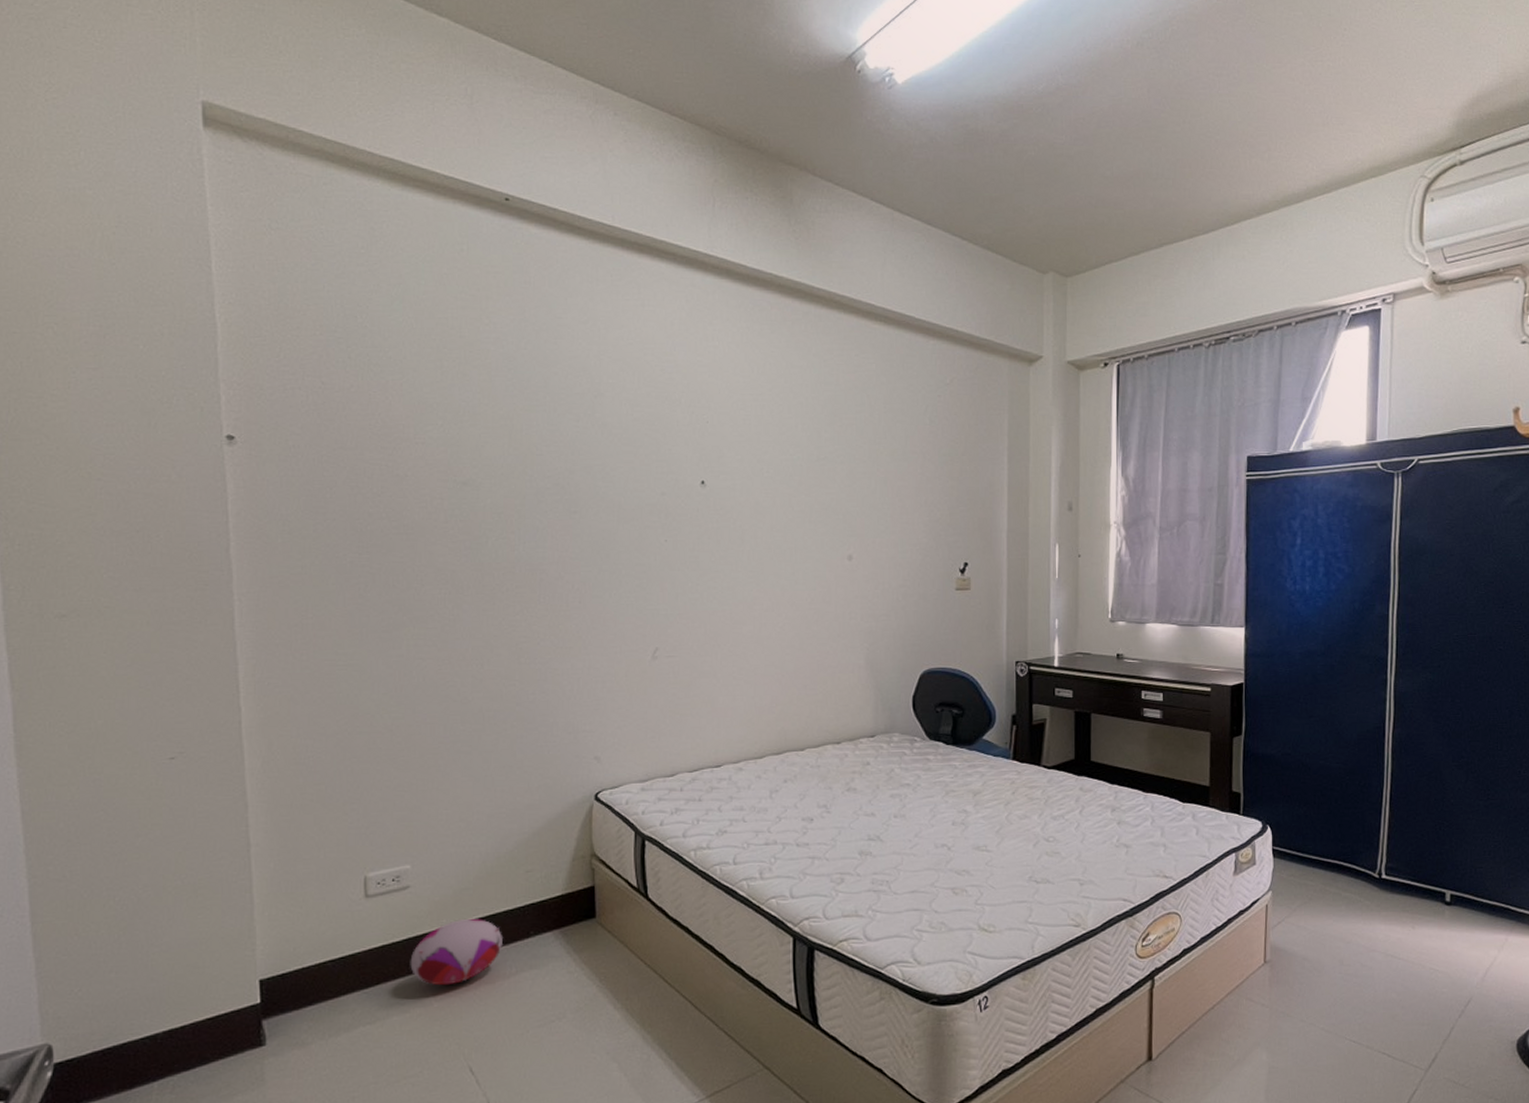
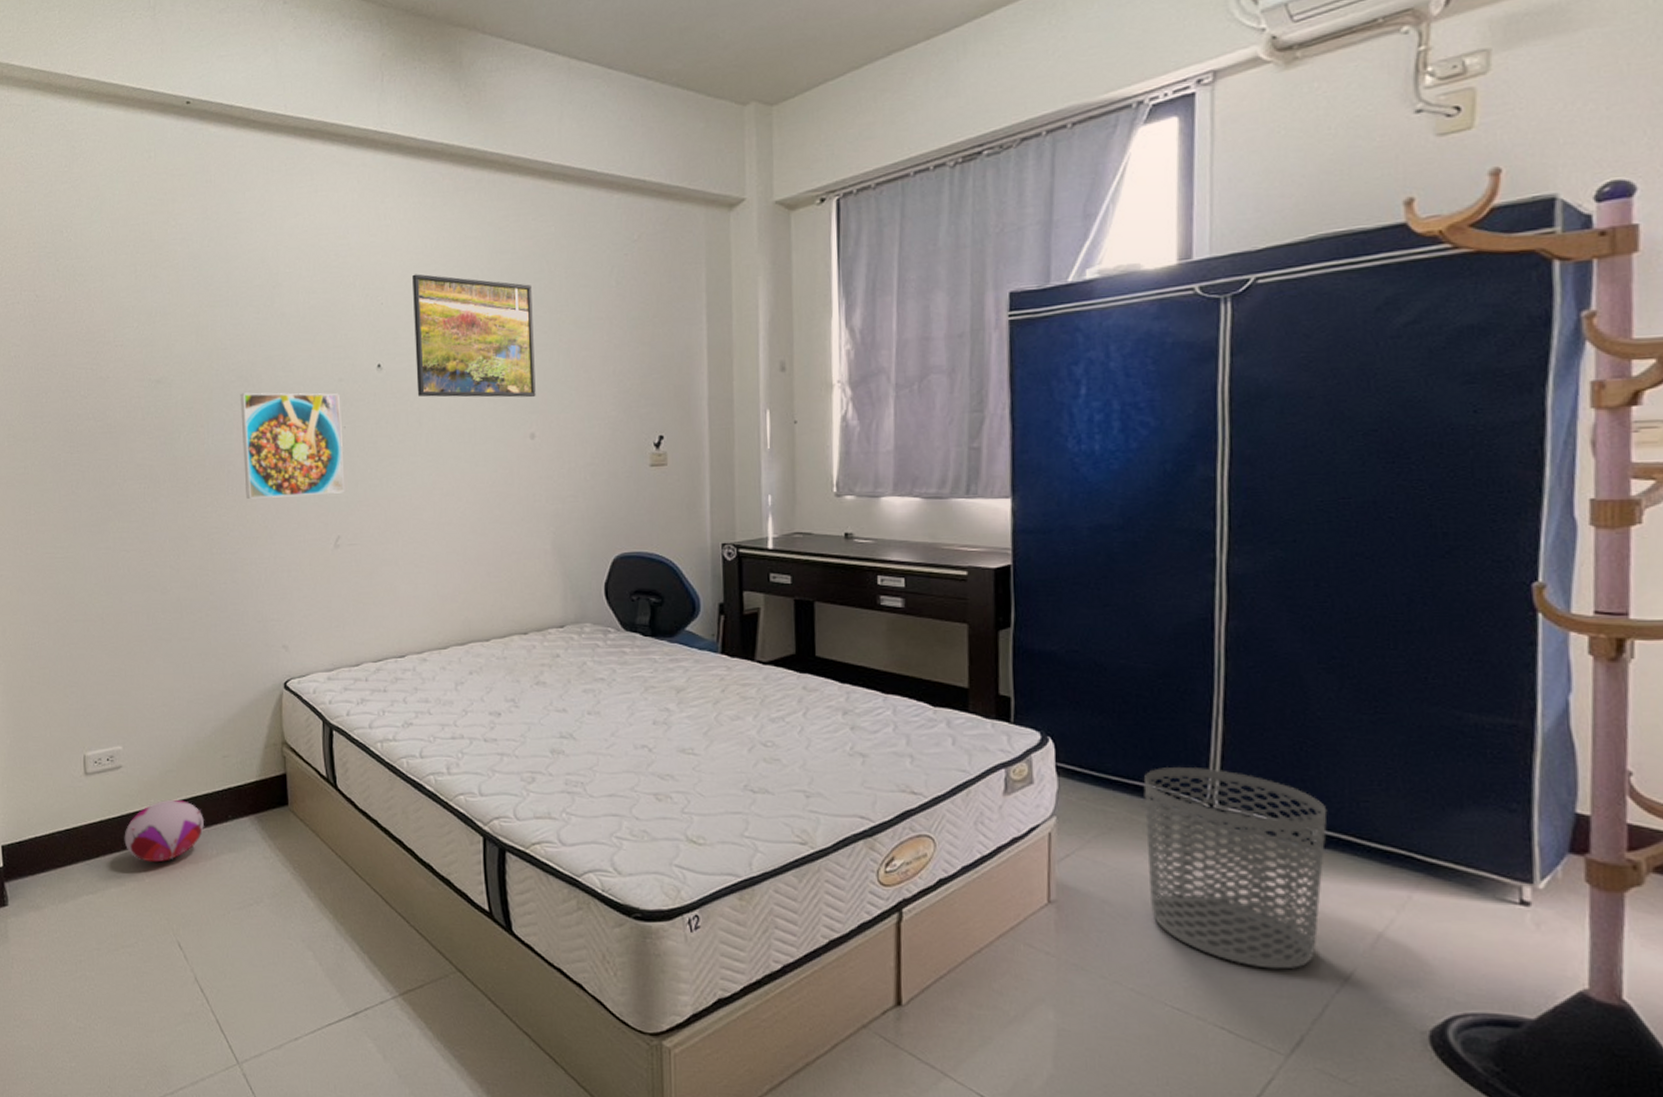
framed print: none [556,501,665,608] -> present [240,392,345,499]
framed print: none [739,396,854,522] -> present [412,274,536,398]
waste bin: none [1334,846,1456,1003] -> present [1143,768,1328,970]

